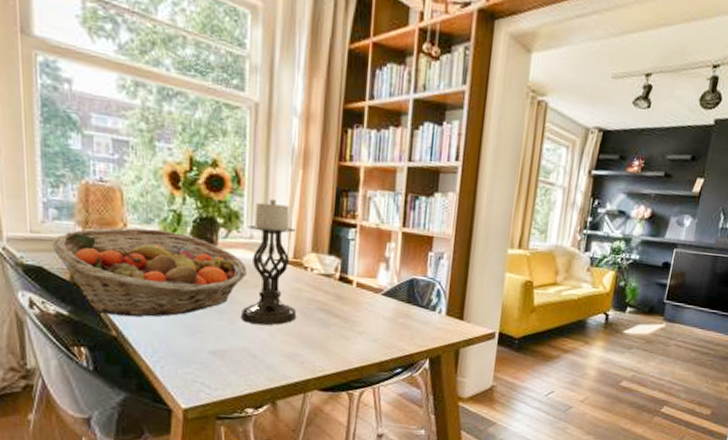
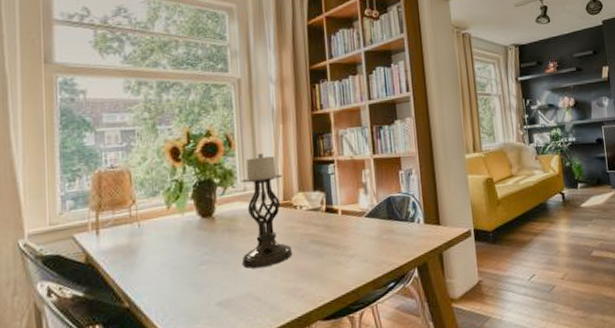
fruit basket: present [52,228,246,317] -> none [69,198,244,288]

